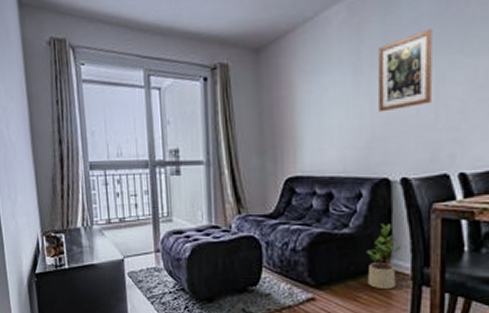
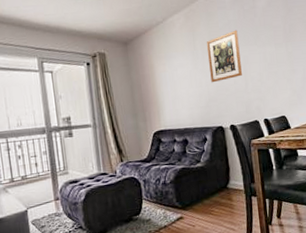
potted plant: present [365,223,401,290] -> none [213,156,236,203]

